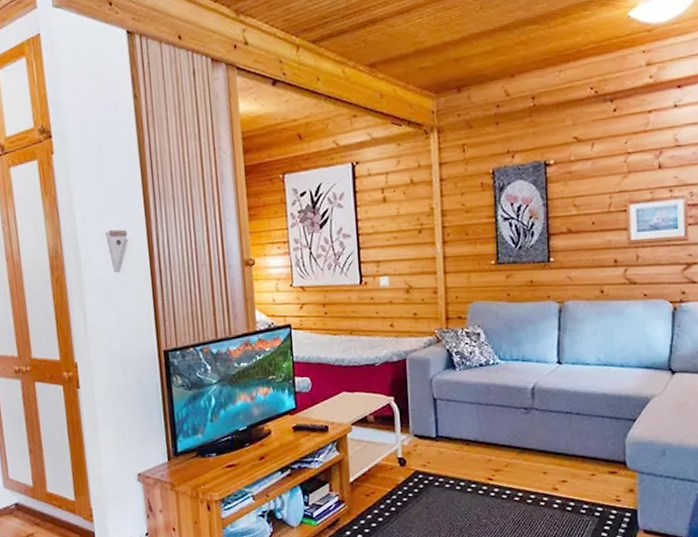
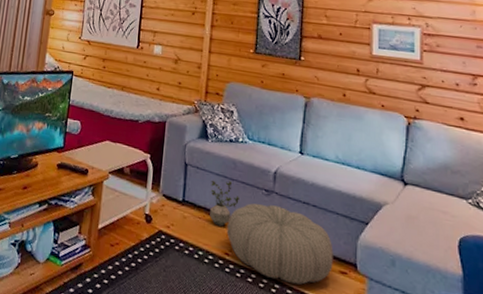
potted plant: none [464,407,497,454] -> present [210,180,239,227]
pouf: none [487,422,602,494] -> present [226,203,334,285]

